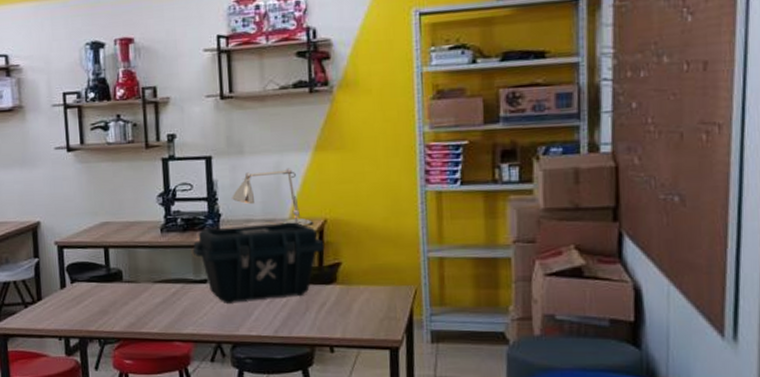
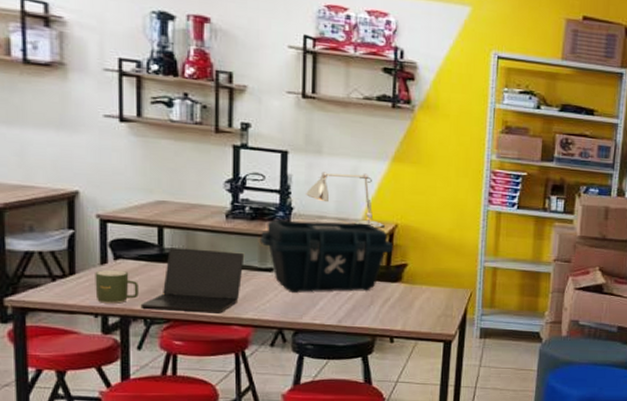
mug: none [57,293,93,326] -> present [95,269,139,304]
laptop: none [94,265,180,330] -> present [140,247,245,314]

